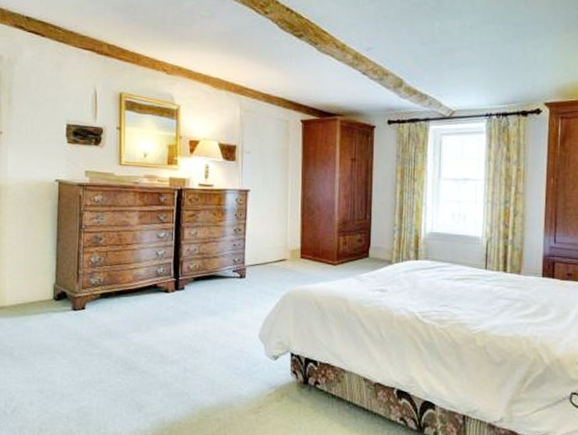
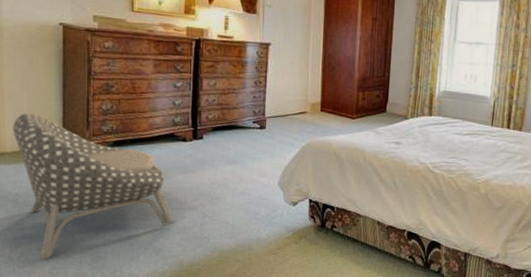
armchair: none [11,267,156,415] -> present [12,113,174,260]

